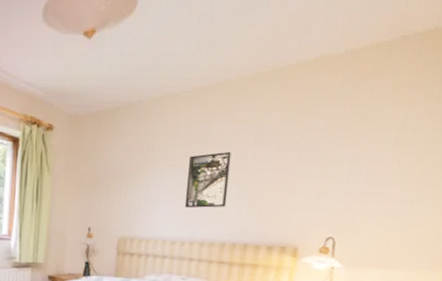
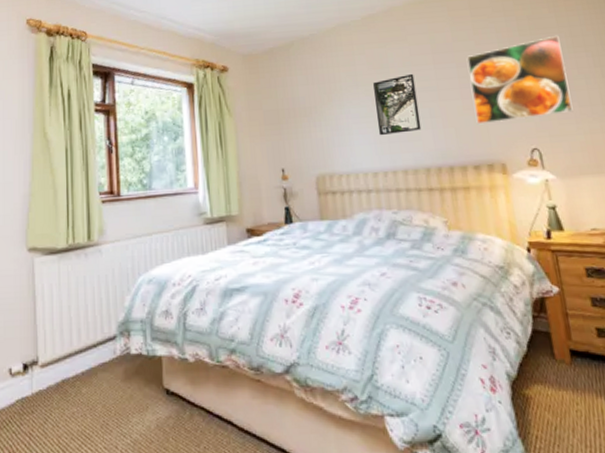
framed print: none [281,127,390,209] -> present [467,35,574,125]

